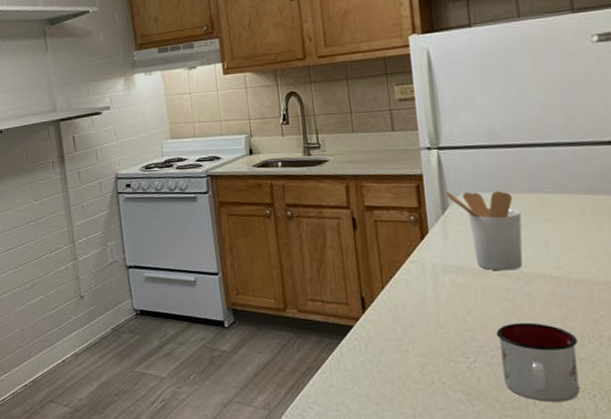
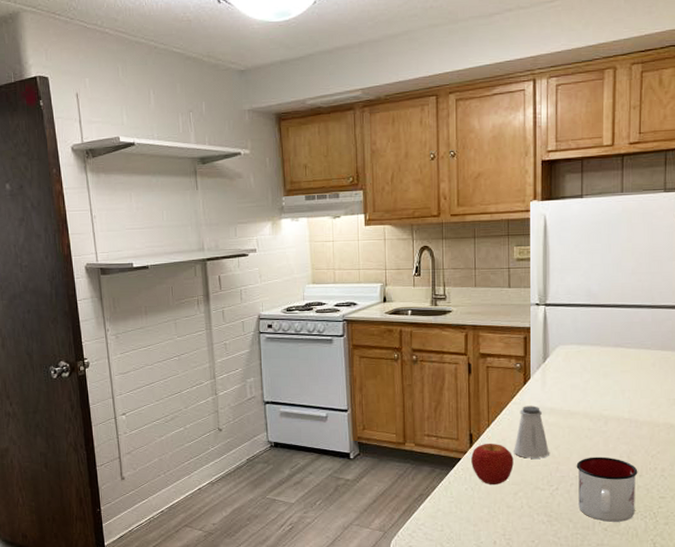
apple: none [365,307,418,356] -> present [471,443,514,484]
saltshaker: none [416,263,461,326] -> present [514,405,549,459]
utensil holder: present [444,191,523,271] -> none [547,343,607,413]

